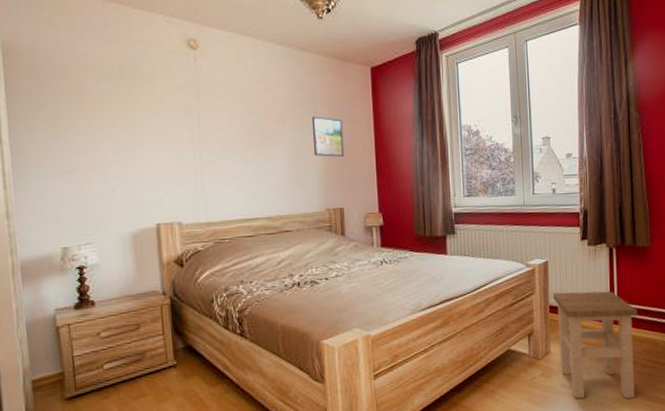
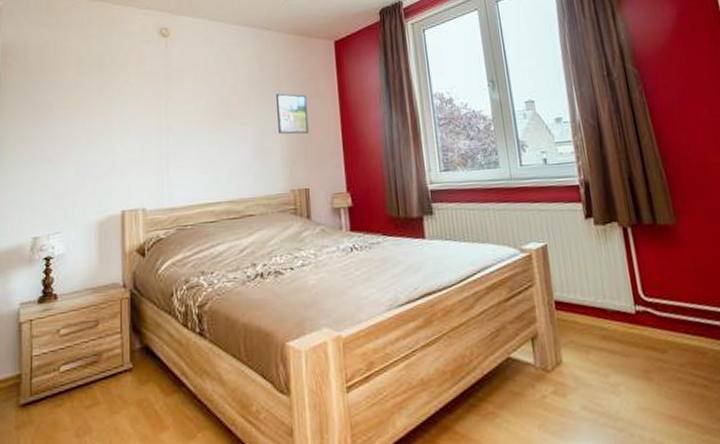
stool: present [552,291,638,399] -> none [556,282,686,431]

